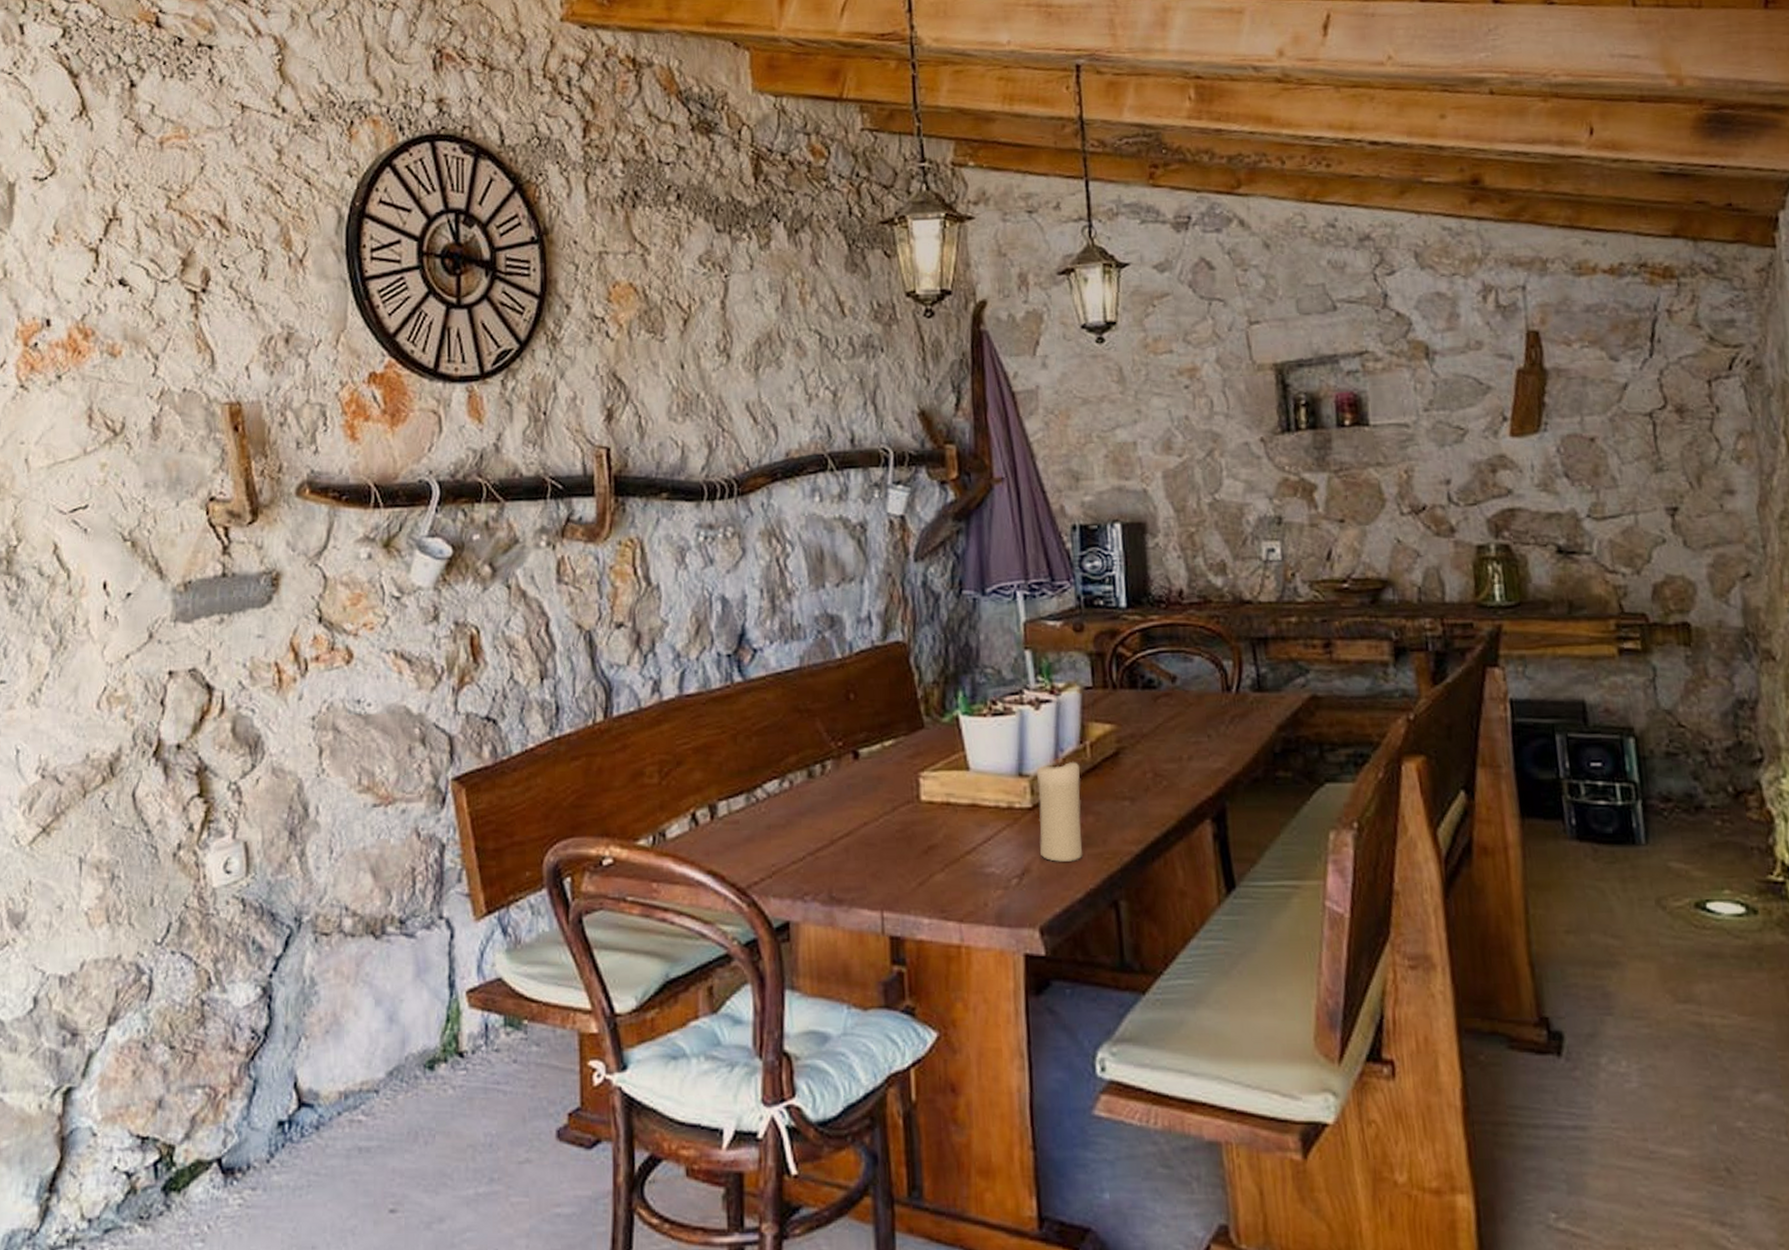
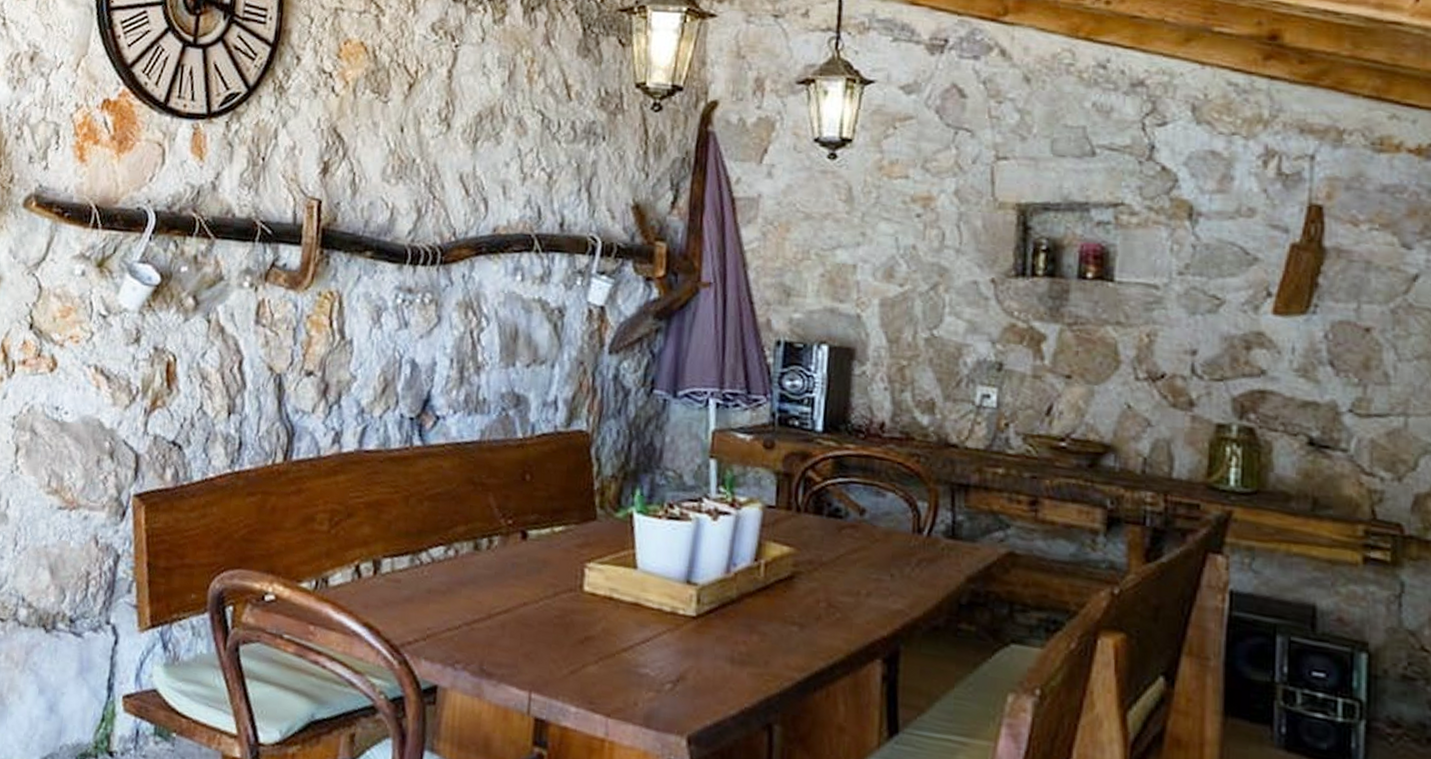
candle: present [1037,758,1083,862] -> none [698,572,752,678]

